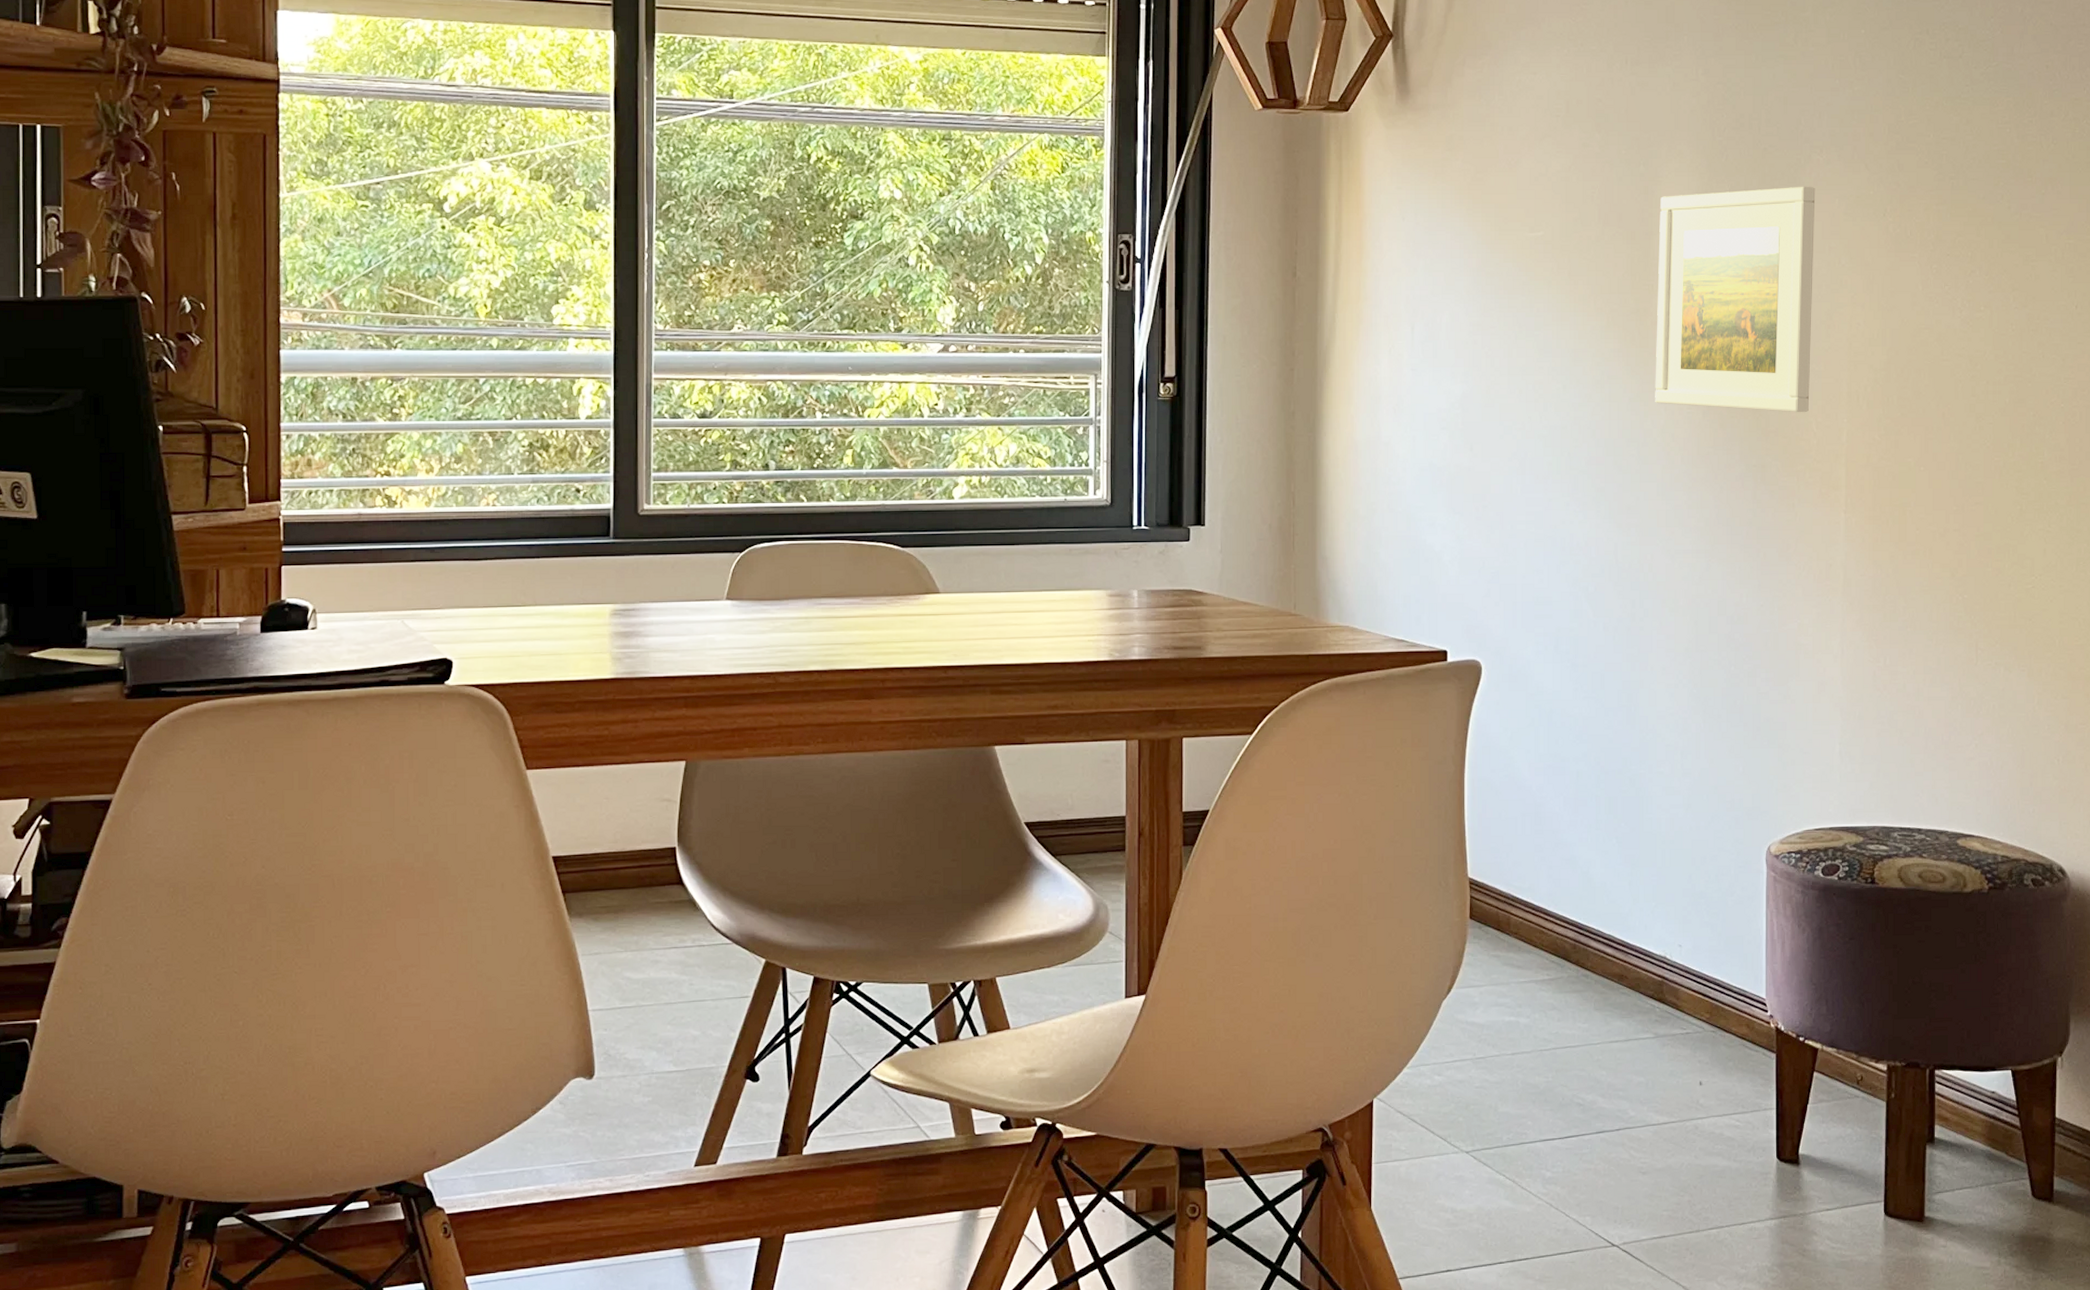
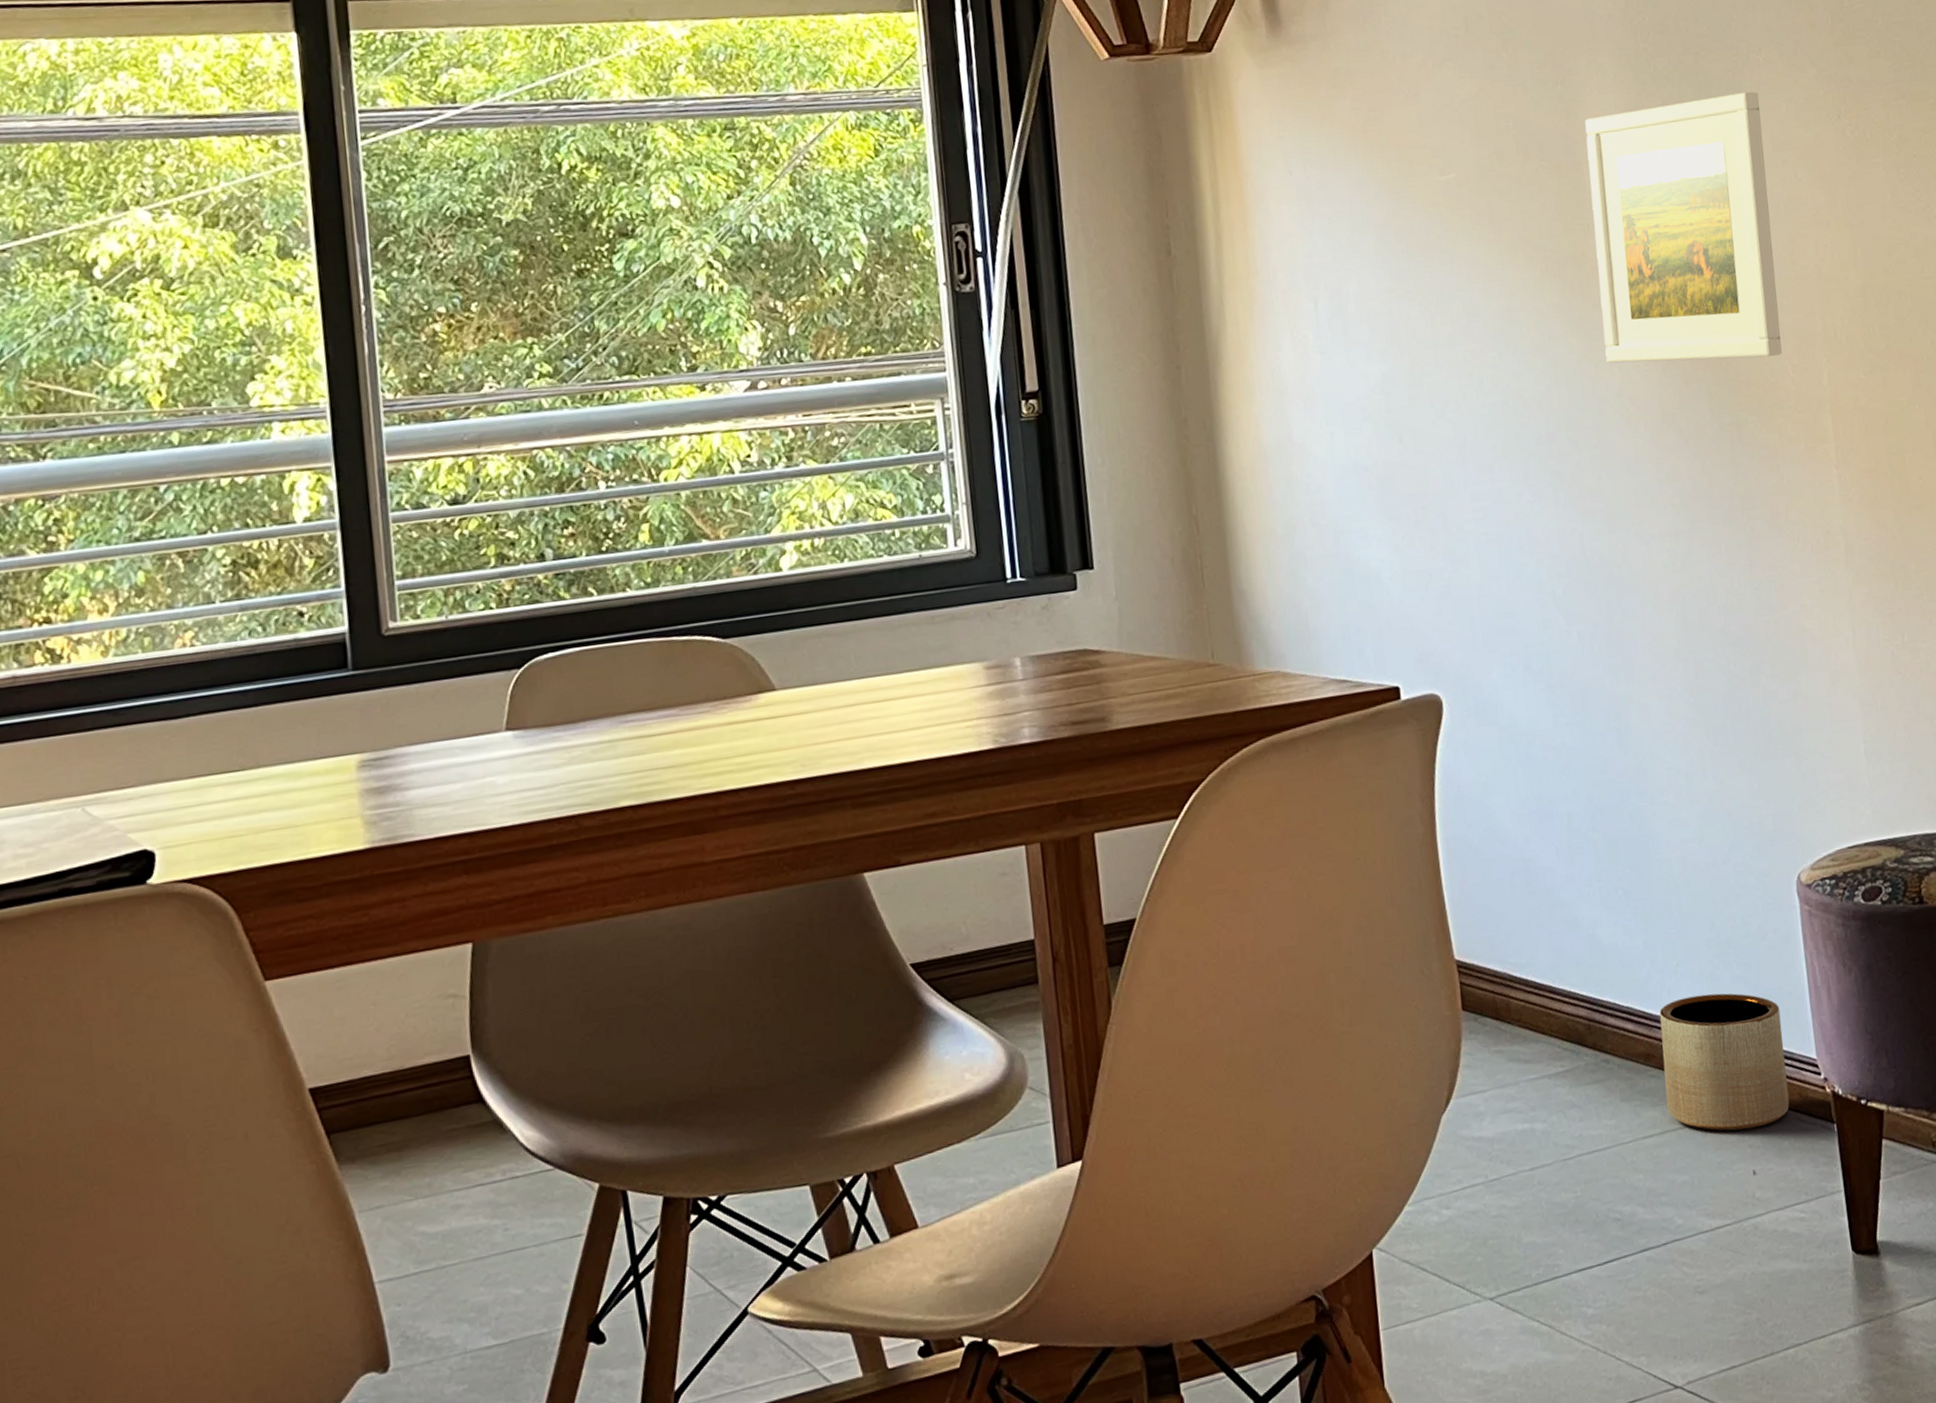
planter: none [1633,933,1739,1048] -> present [1659,993,1790,1131]

